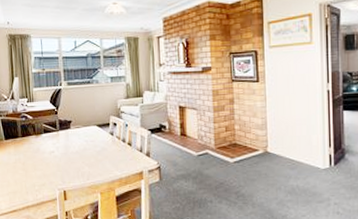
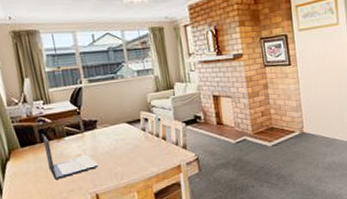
laptop: none [23,129,69,173] -> present [41,134,99,180]

